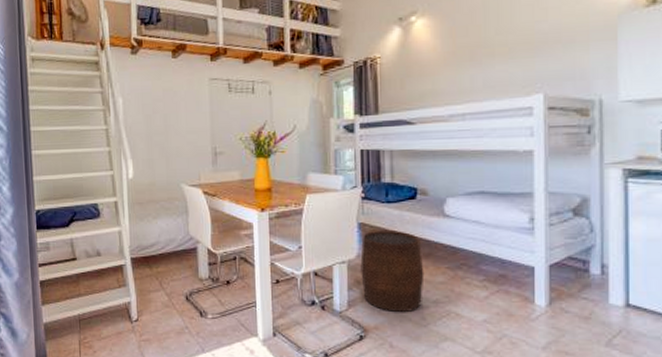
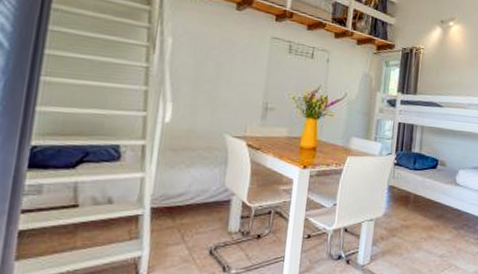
stool: present [360,231,425,313] -> none [384,193,436,266]

